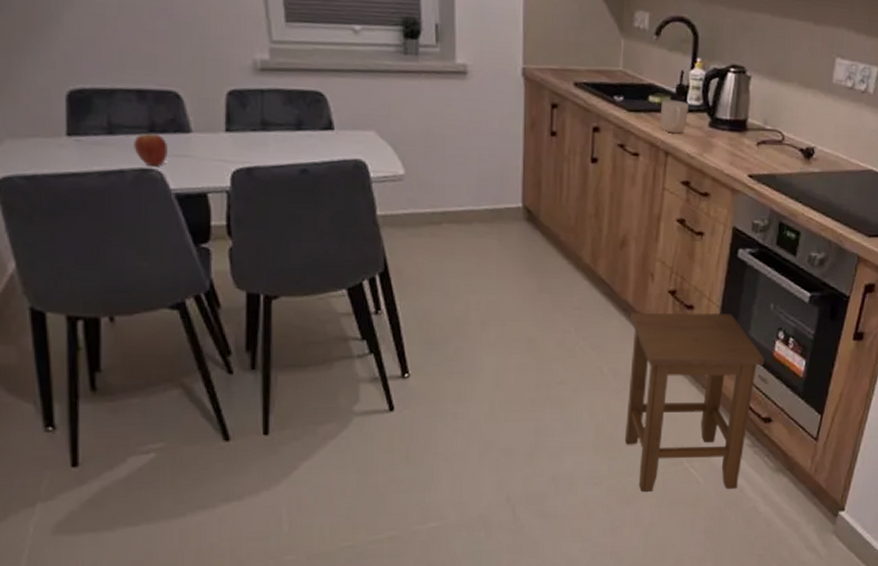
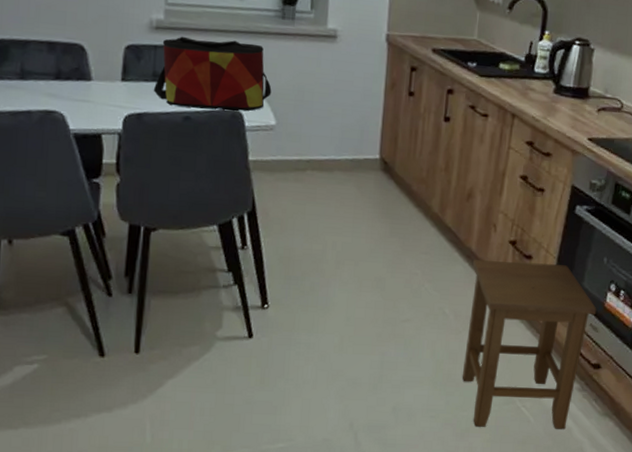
fruit: present [134,131,168,166] -> none [41,78,70,109]
bag: none [263,78,398,160] -> present [153,36,272,111]
mug: present [659,99,690,134] -> none [508,67,537,99]

